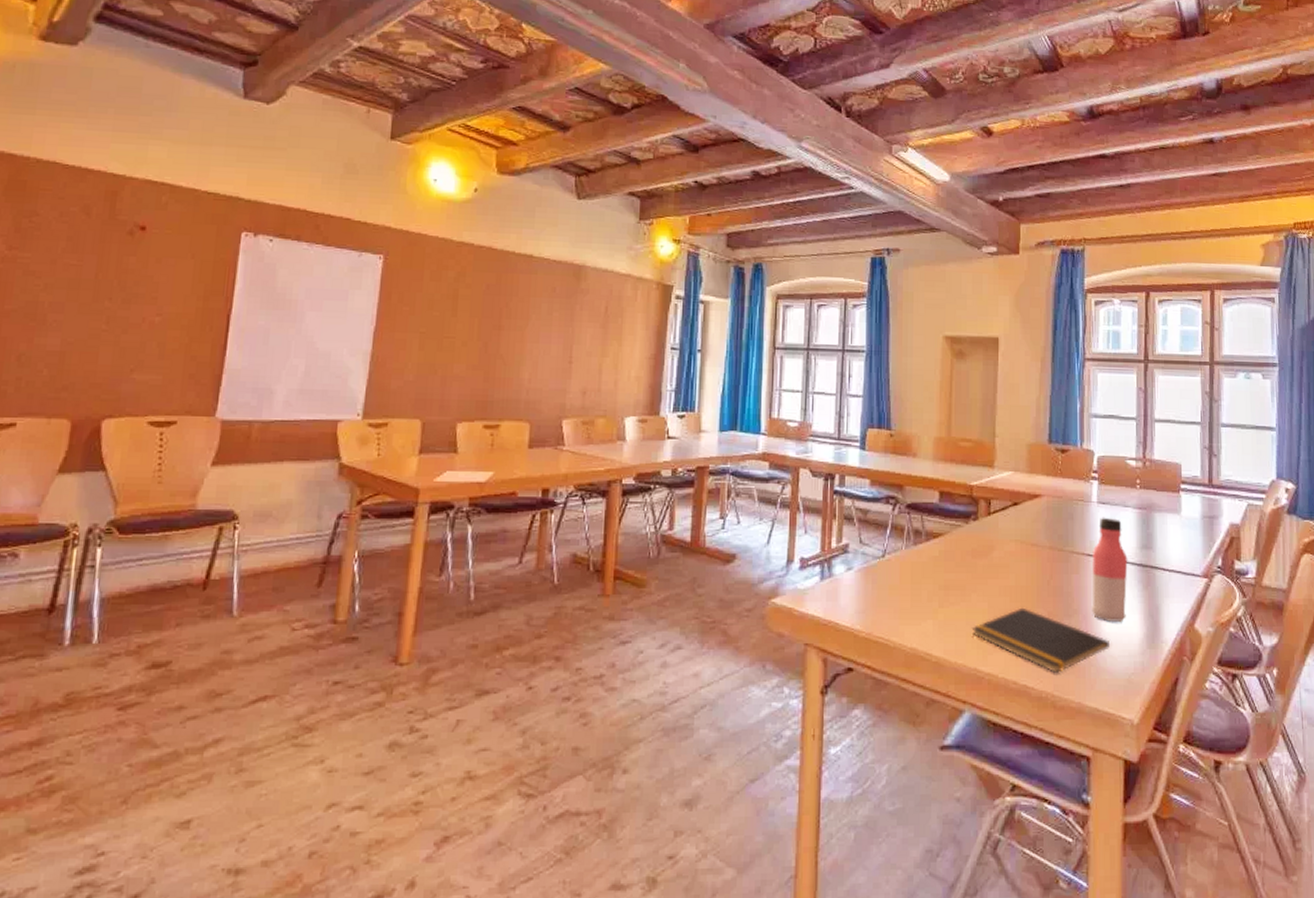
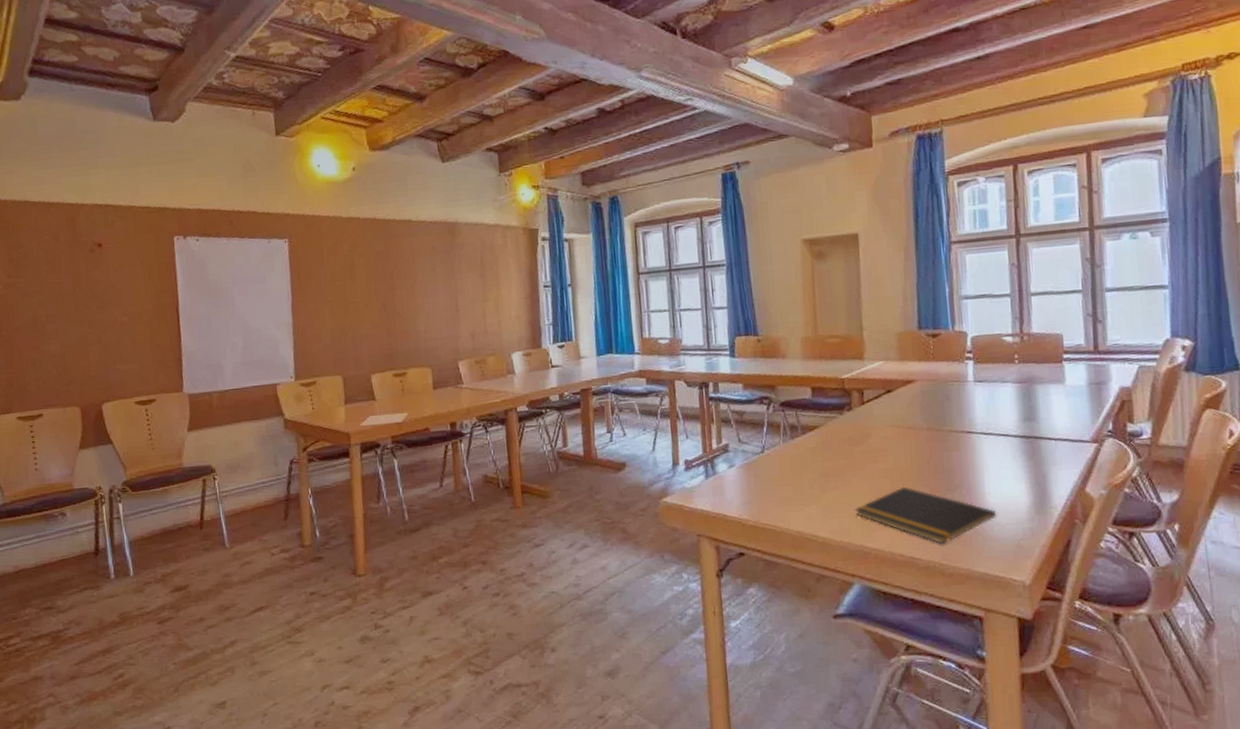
water bottle: present [1091,517,1128,622] -> none [972,394,1012,493]

